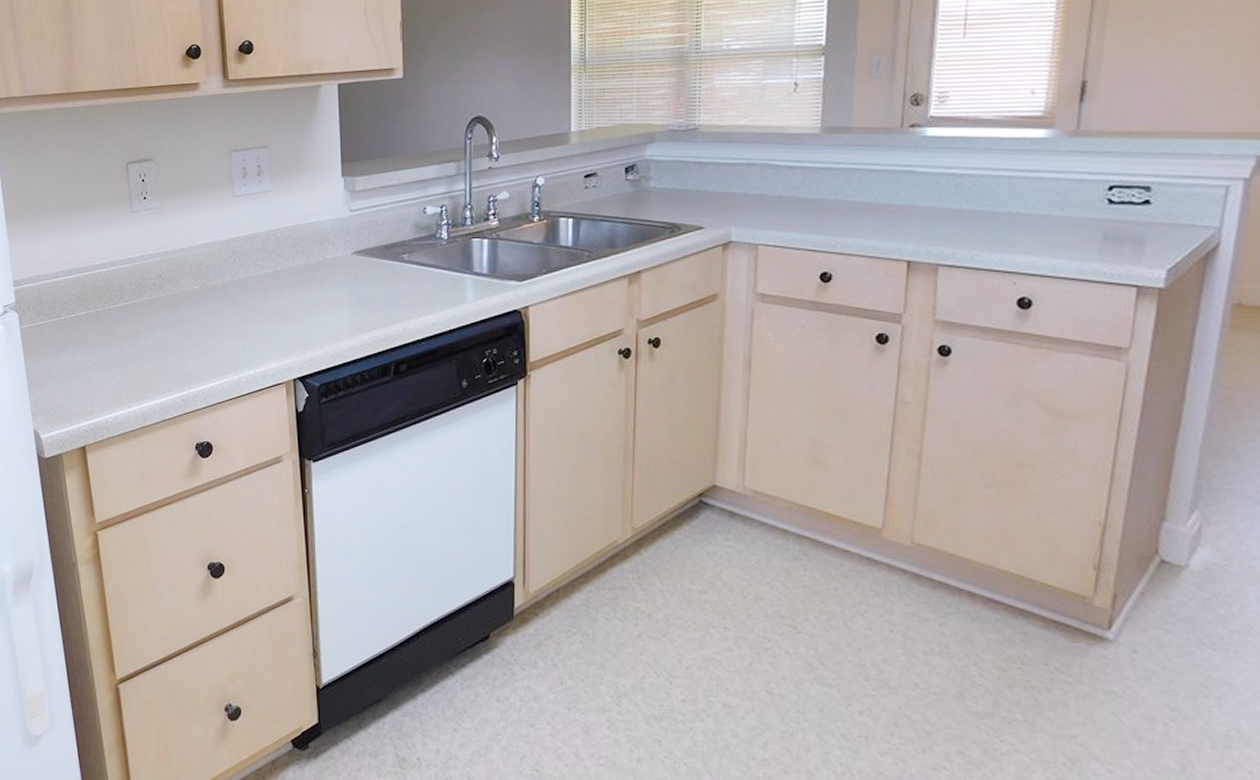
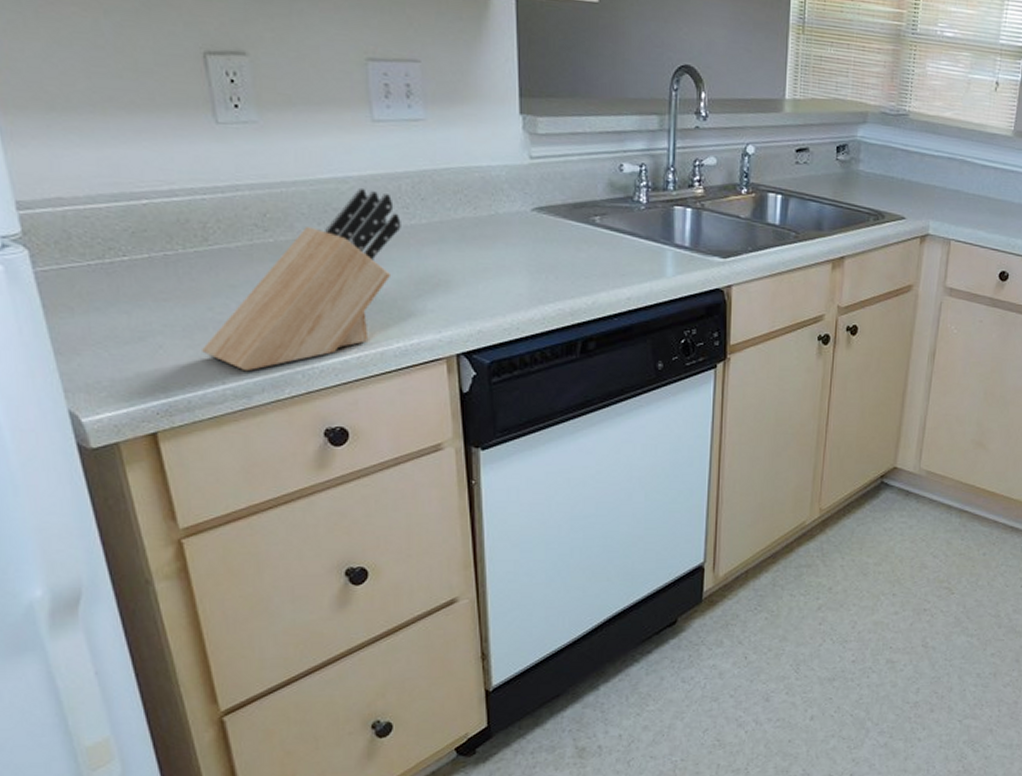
knife block: none [116,248,253,398] -> present [202,187,401,372]

